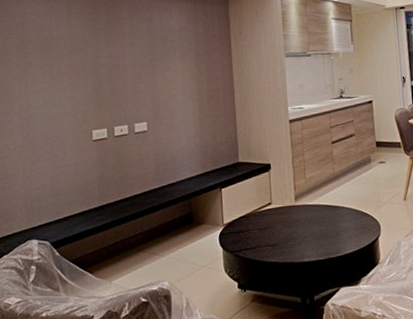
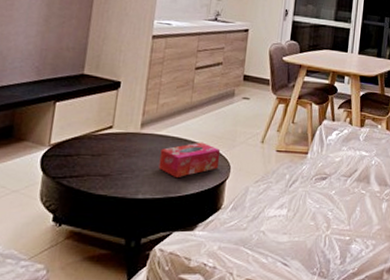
tissue box: none [316,206,370,241] -> present [158,142,221,179]

